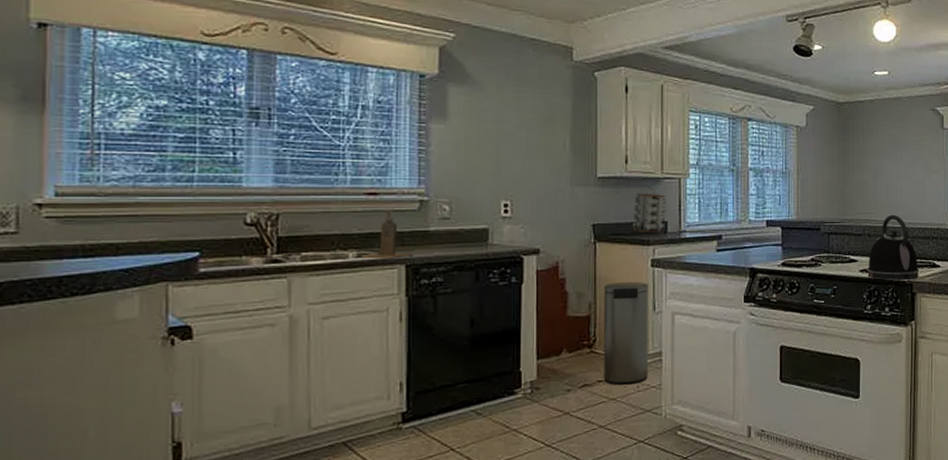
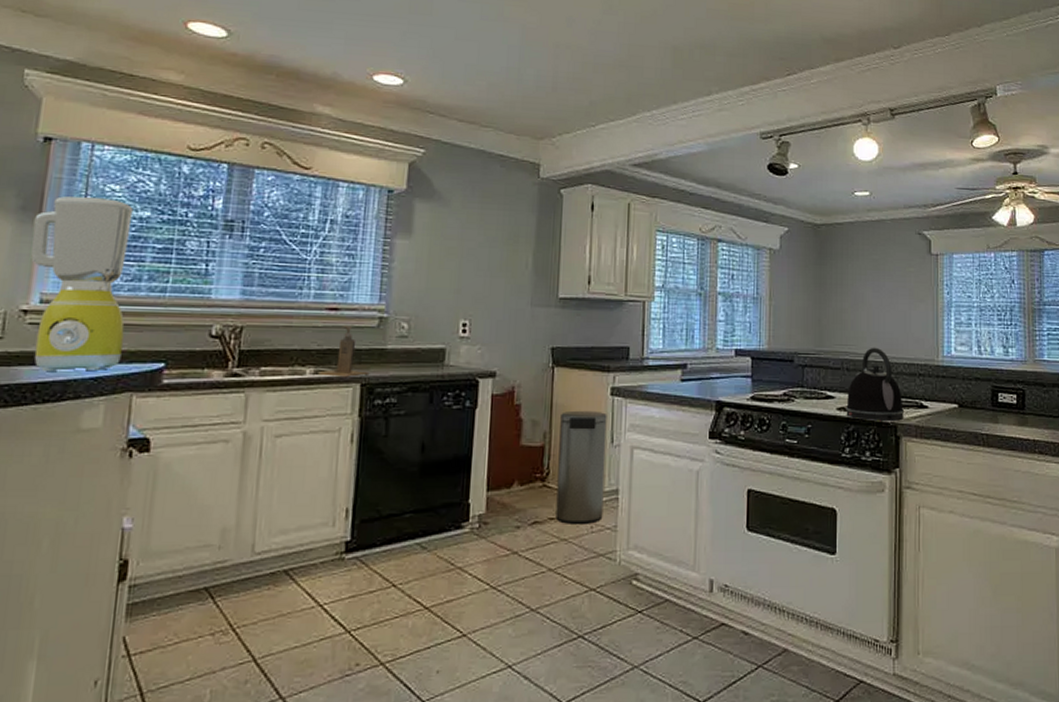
blender: none [37,85,152,266] -> present [31,196,134,372]
spice rack: present [632,187,666,234] -> none [592,310,629,360]

